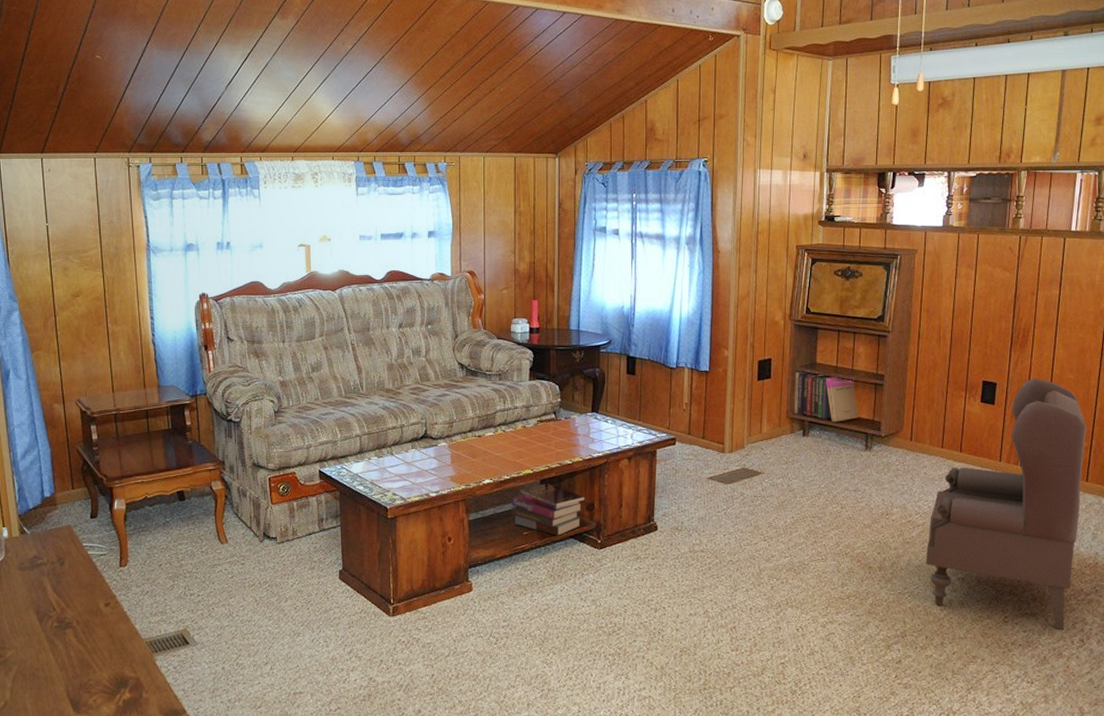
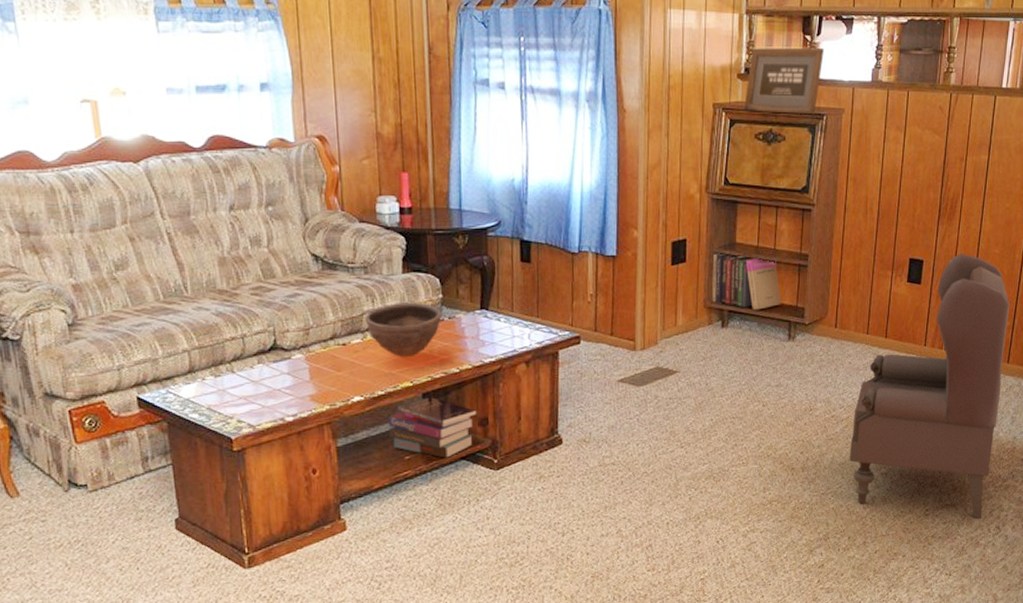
bowl: none [497,404,559,450] -> present [365,302,441,358]
picture frame: none [824,198,897,255] -> present [743,47,824,115]

